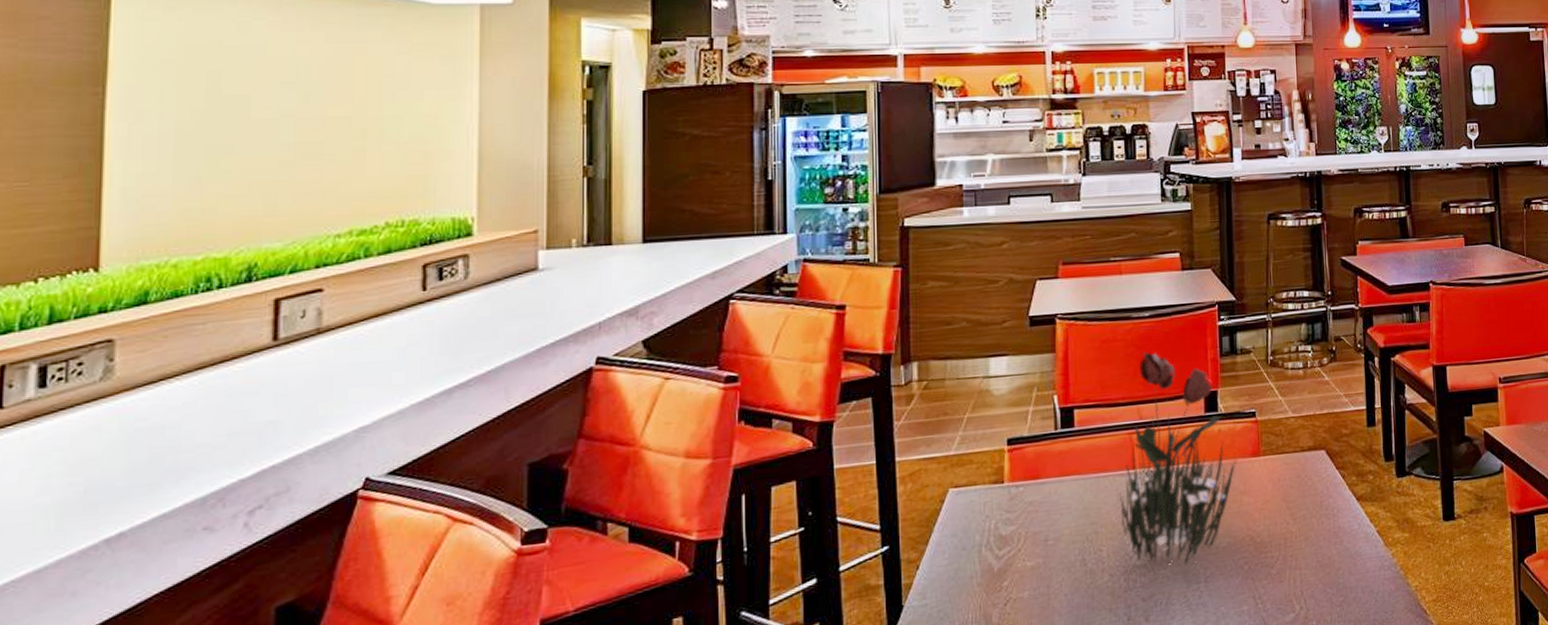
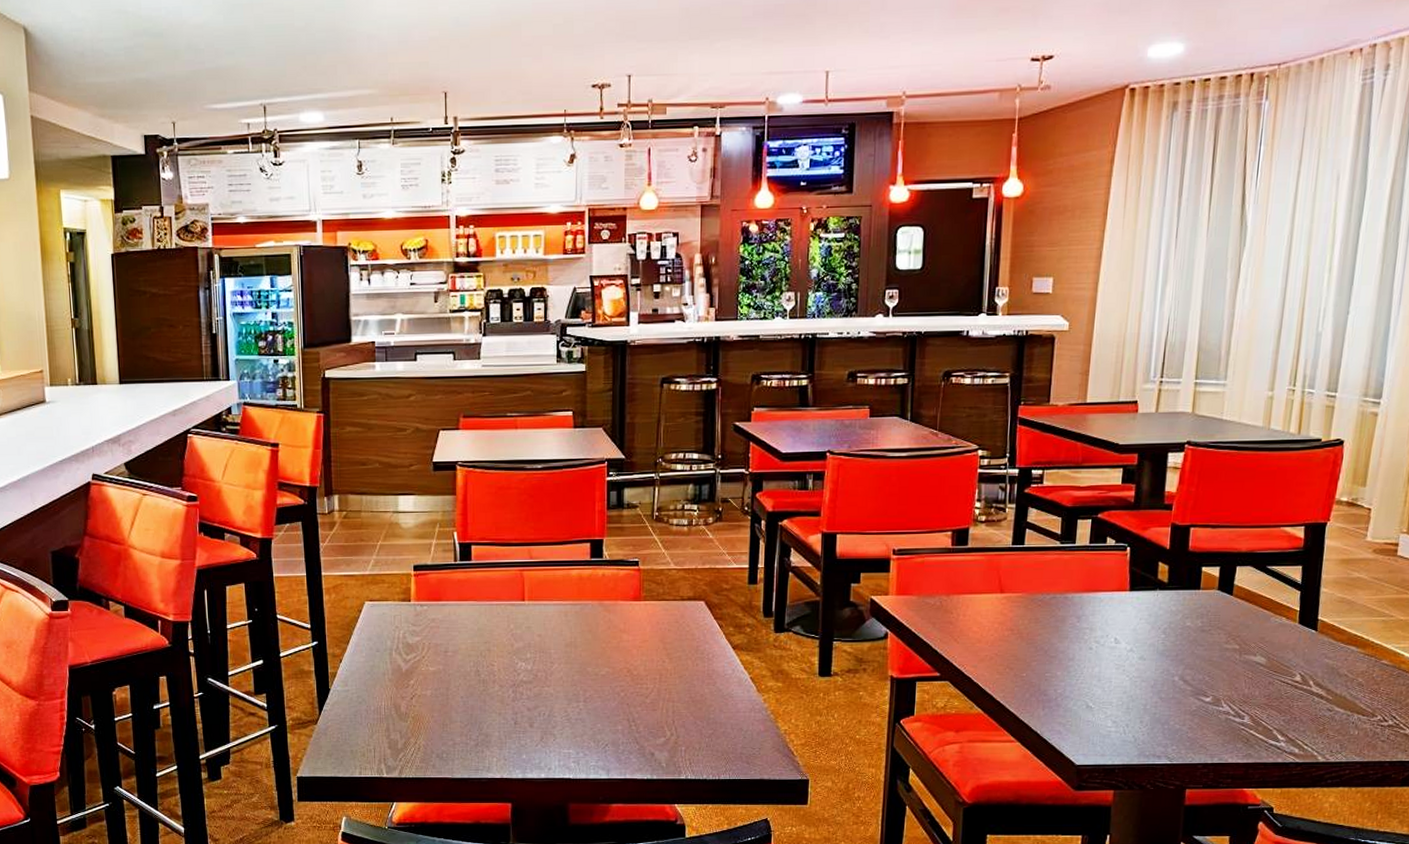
flower: present [1120,352,1237,573] -> none [510,500,619,689]

